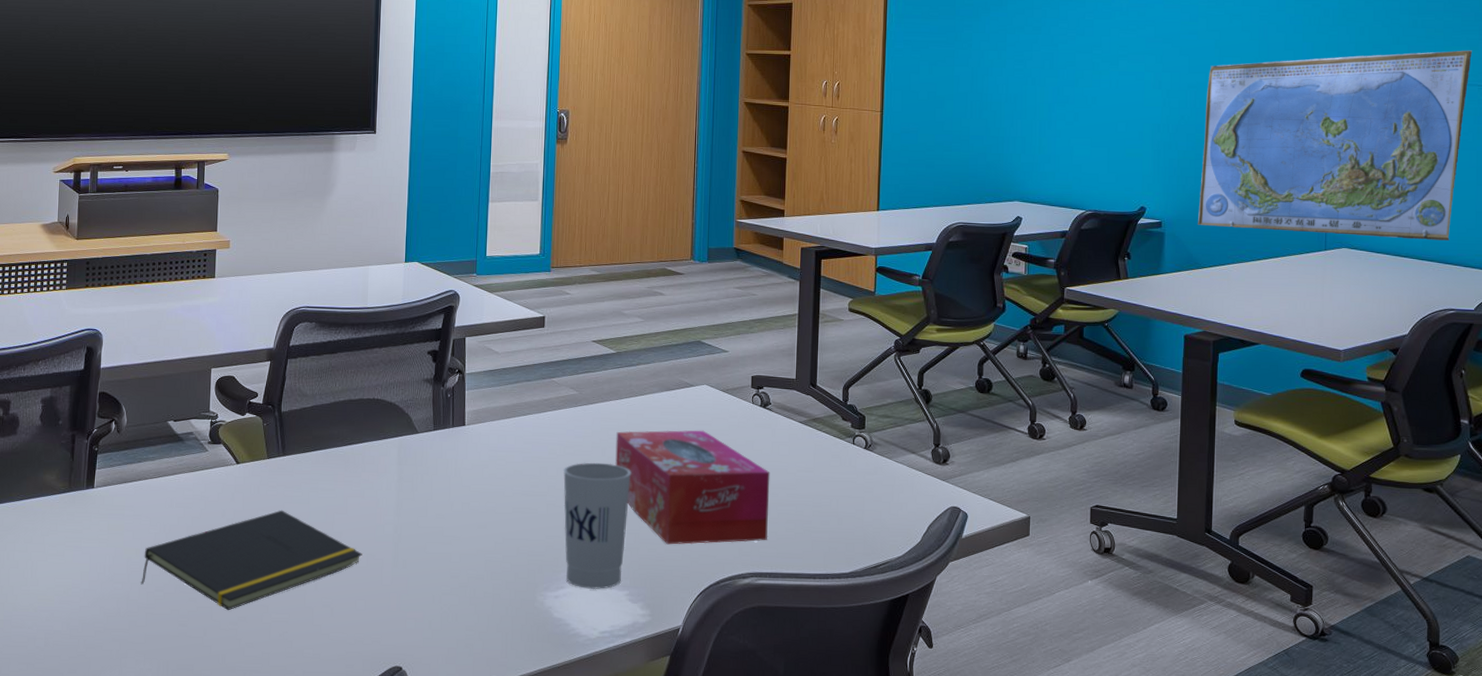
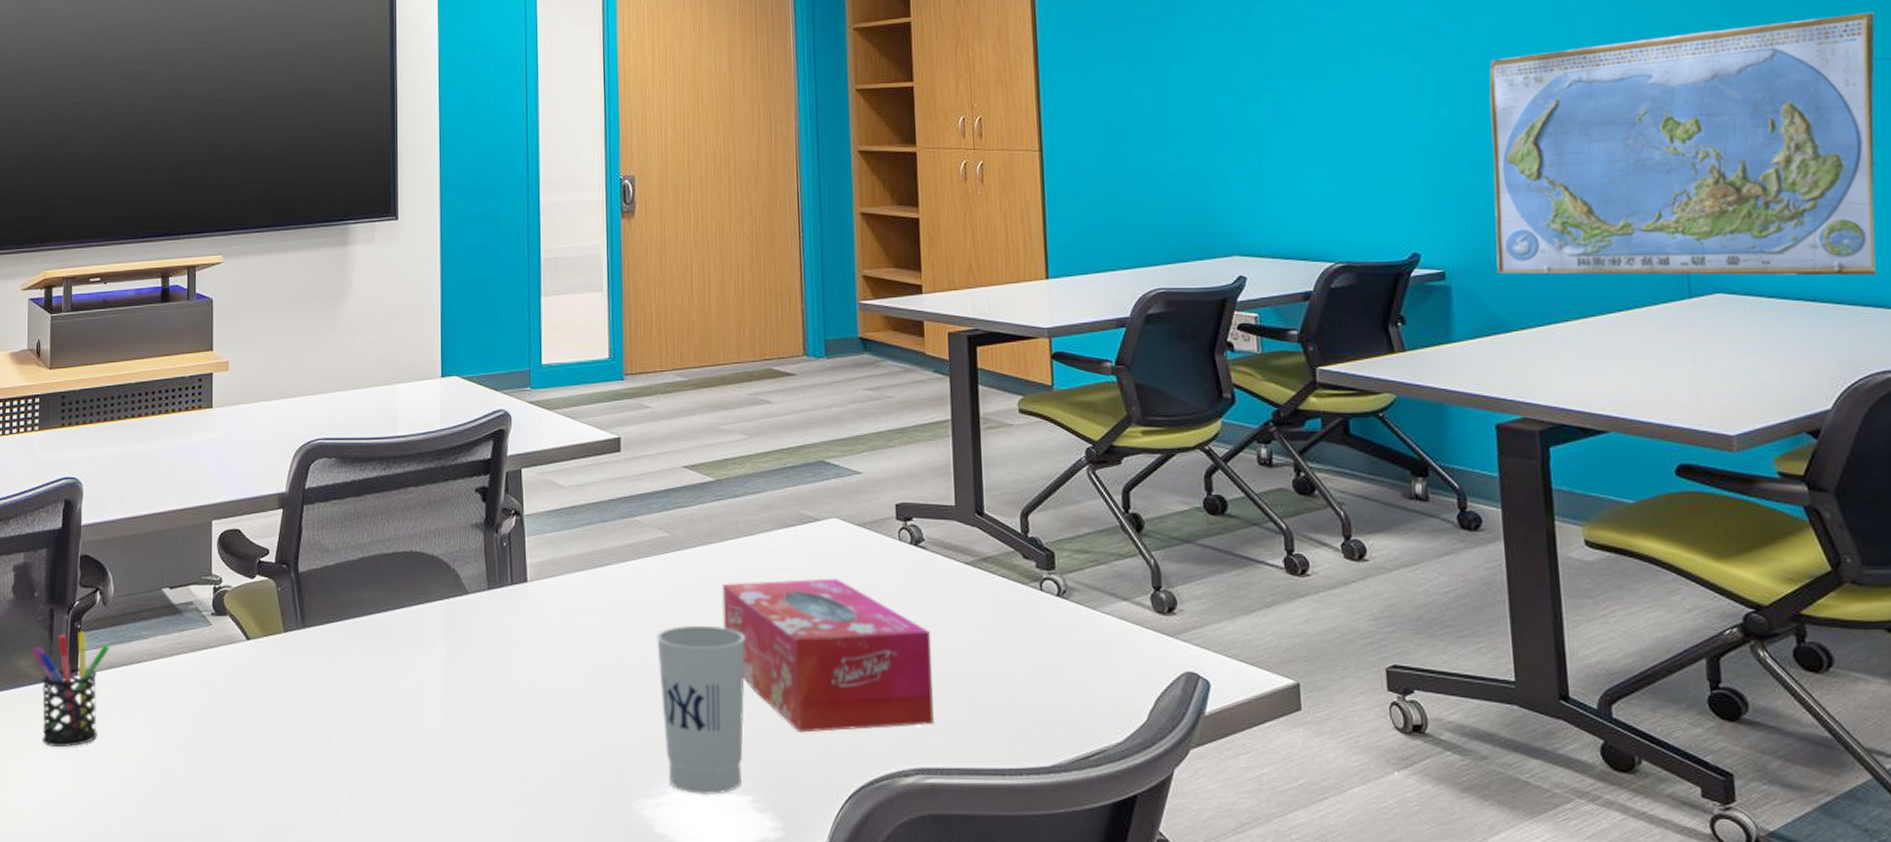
pen holder: none [56,452,123,544] -> present [32,631,111,747]
notepad: present [141,510,362,611] -> none [136,697,406,830]

